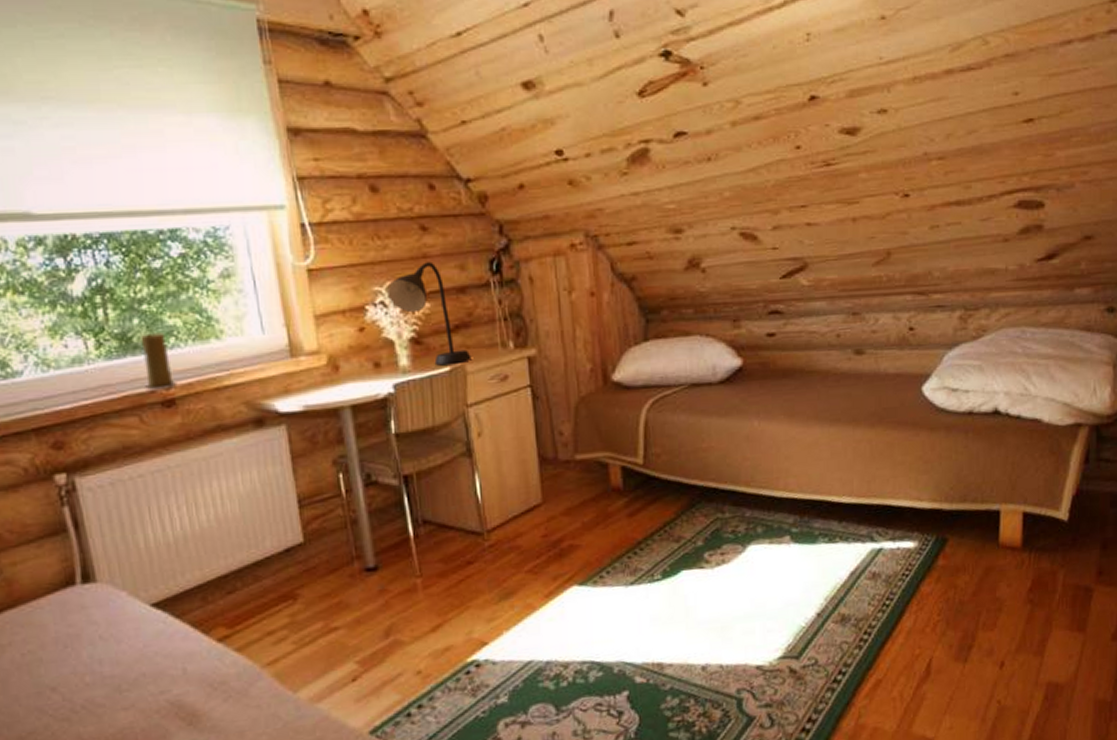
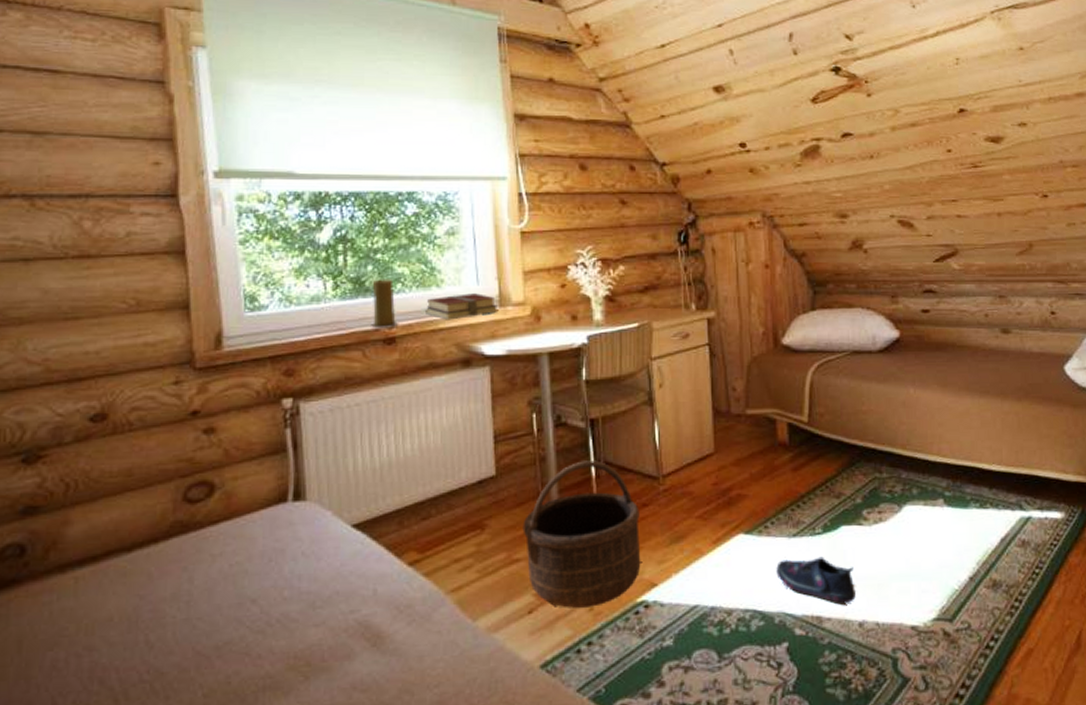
books: none [206,343,289,376] -> present [426,293,497,320]
basket: none [338,519,469,674] -> present [523,460,641,608]
desk lamp: present [387,261,472,366] -> none [588,231,658,322]
slipper: none [613,603,698,649] -> present [776,556,856,603]

